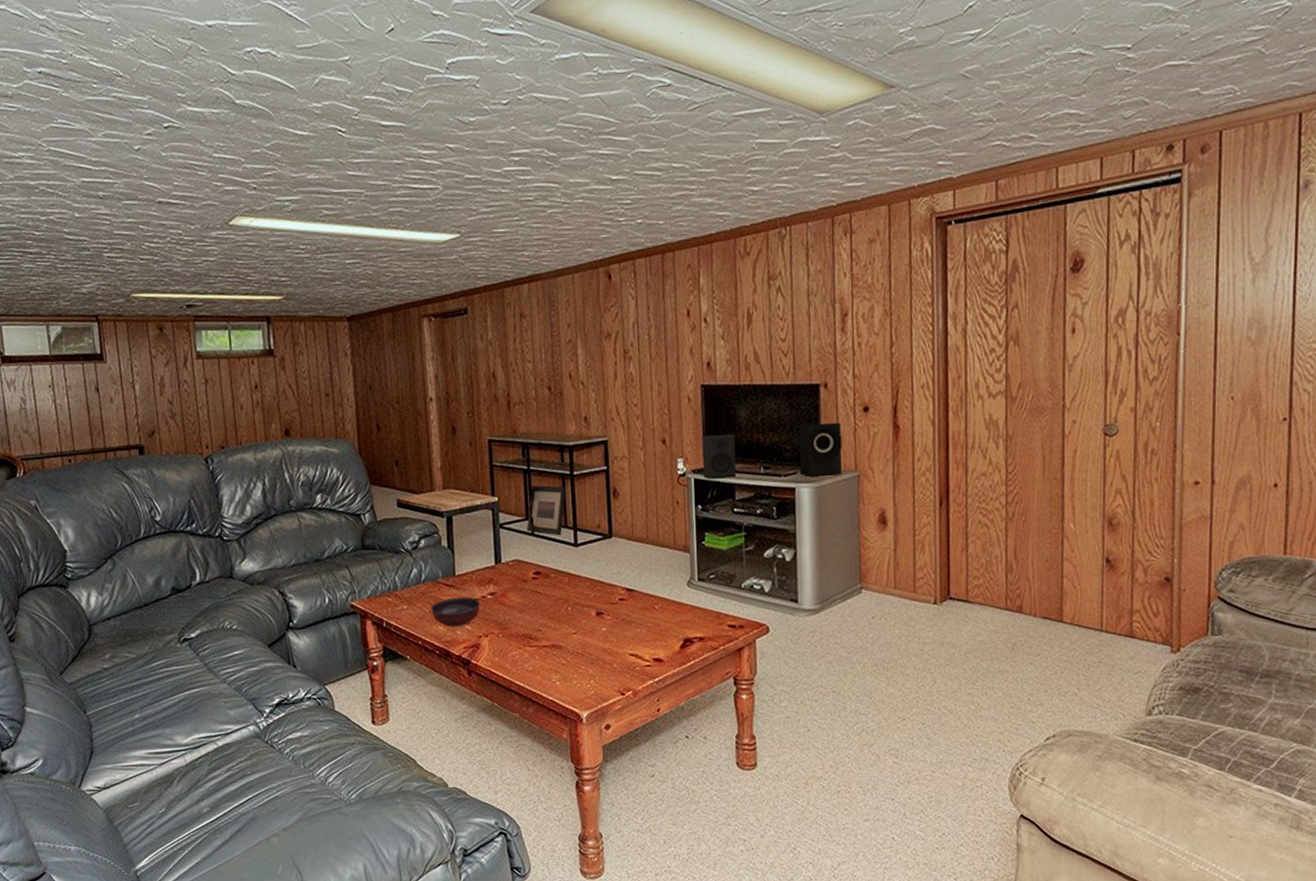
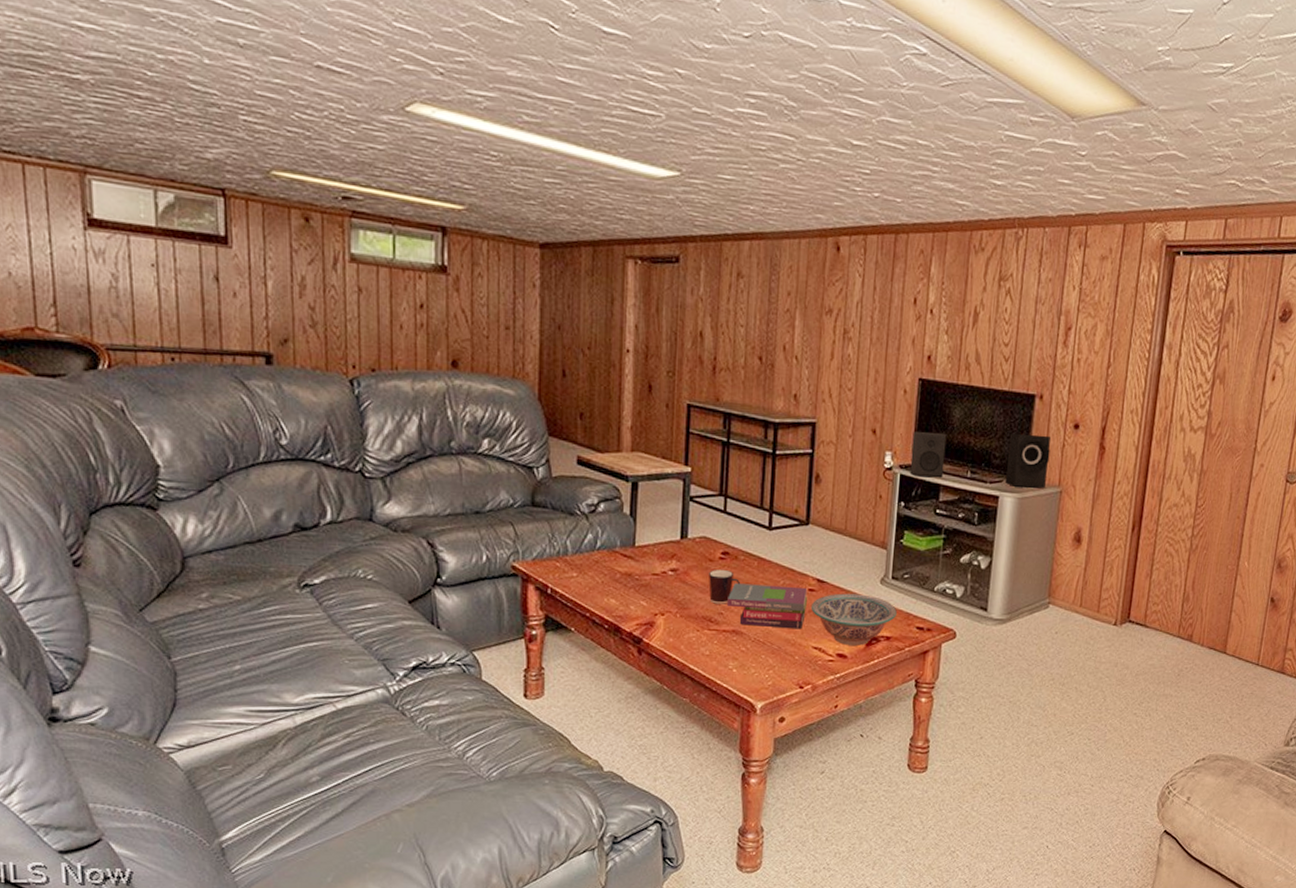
bowl: present [431,596,480,628] -> none [604,569,659,603]
mug: none [523,588,554,622] -> present [708,569,740,604]
picture frame: present [527,485,566,536] -> none [719,460,766,517]
books: none [544,597,620,640] -> present [727,583,808,630]
bowl: none [622,598,707,649] -> present [810,593,897,646]

